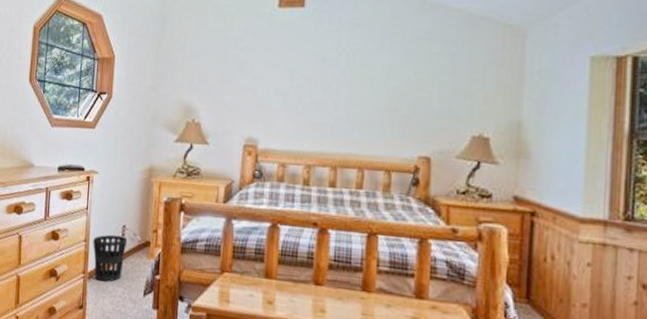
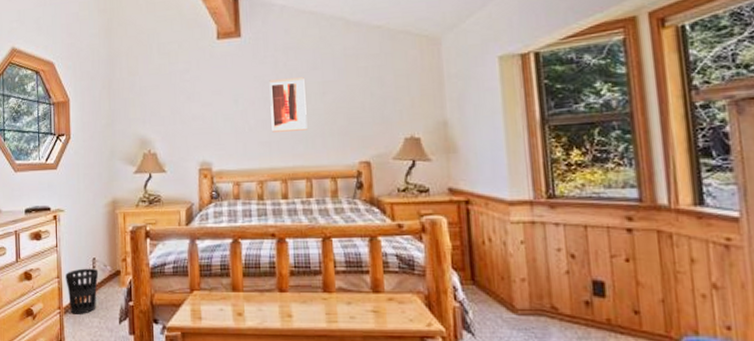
wall art: none [327,57,369,116] -> present [269,77,308,132]

